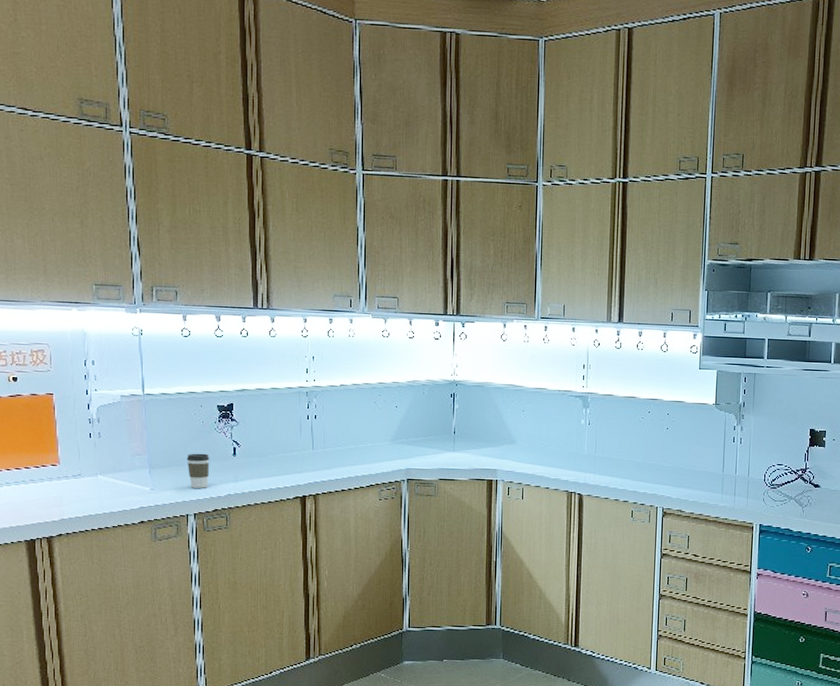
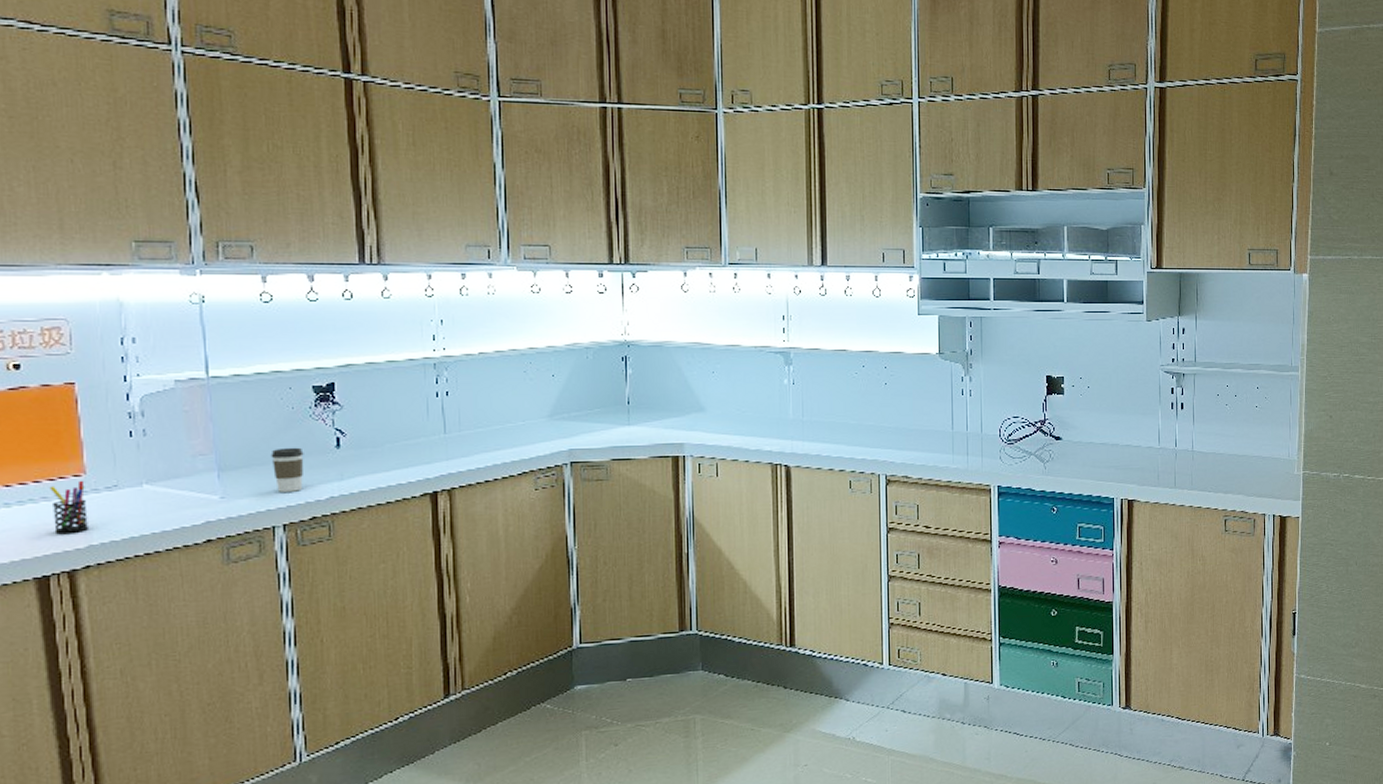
pen holder: none [35,468,61,508] -> present [49,480,88,533]

